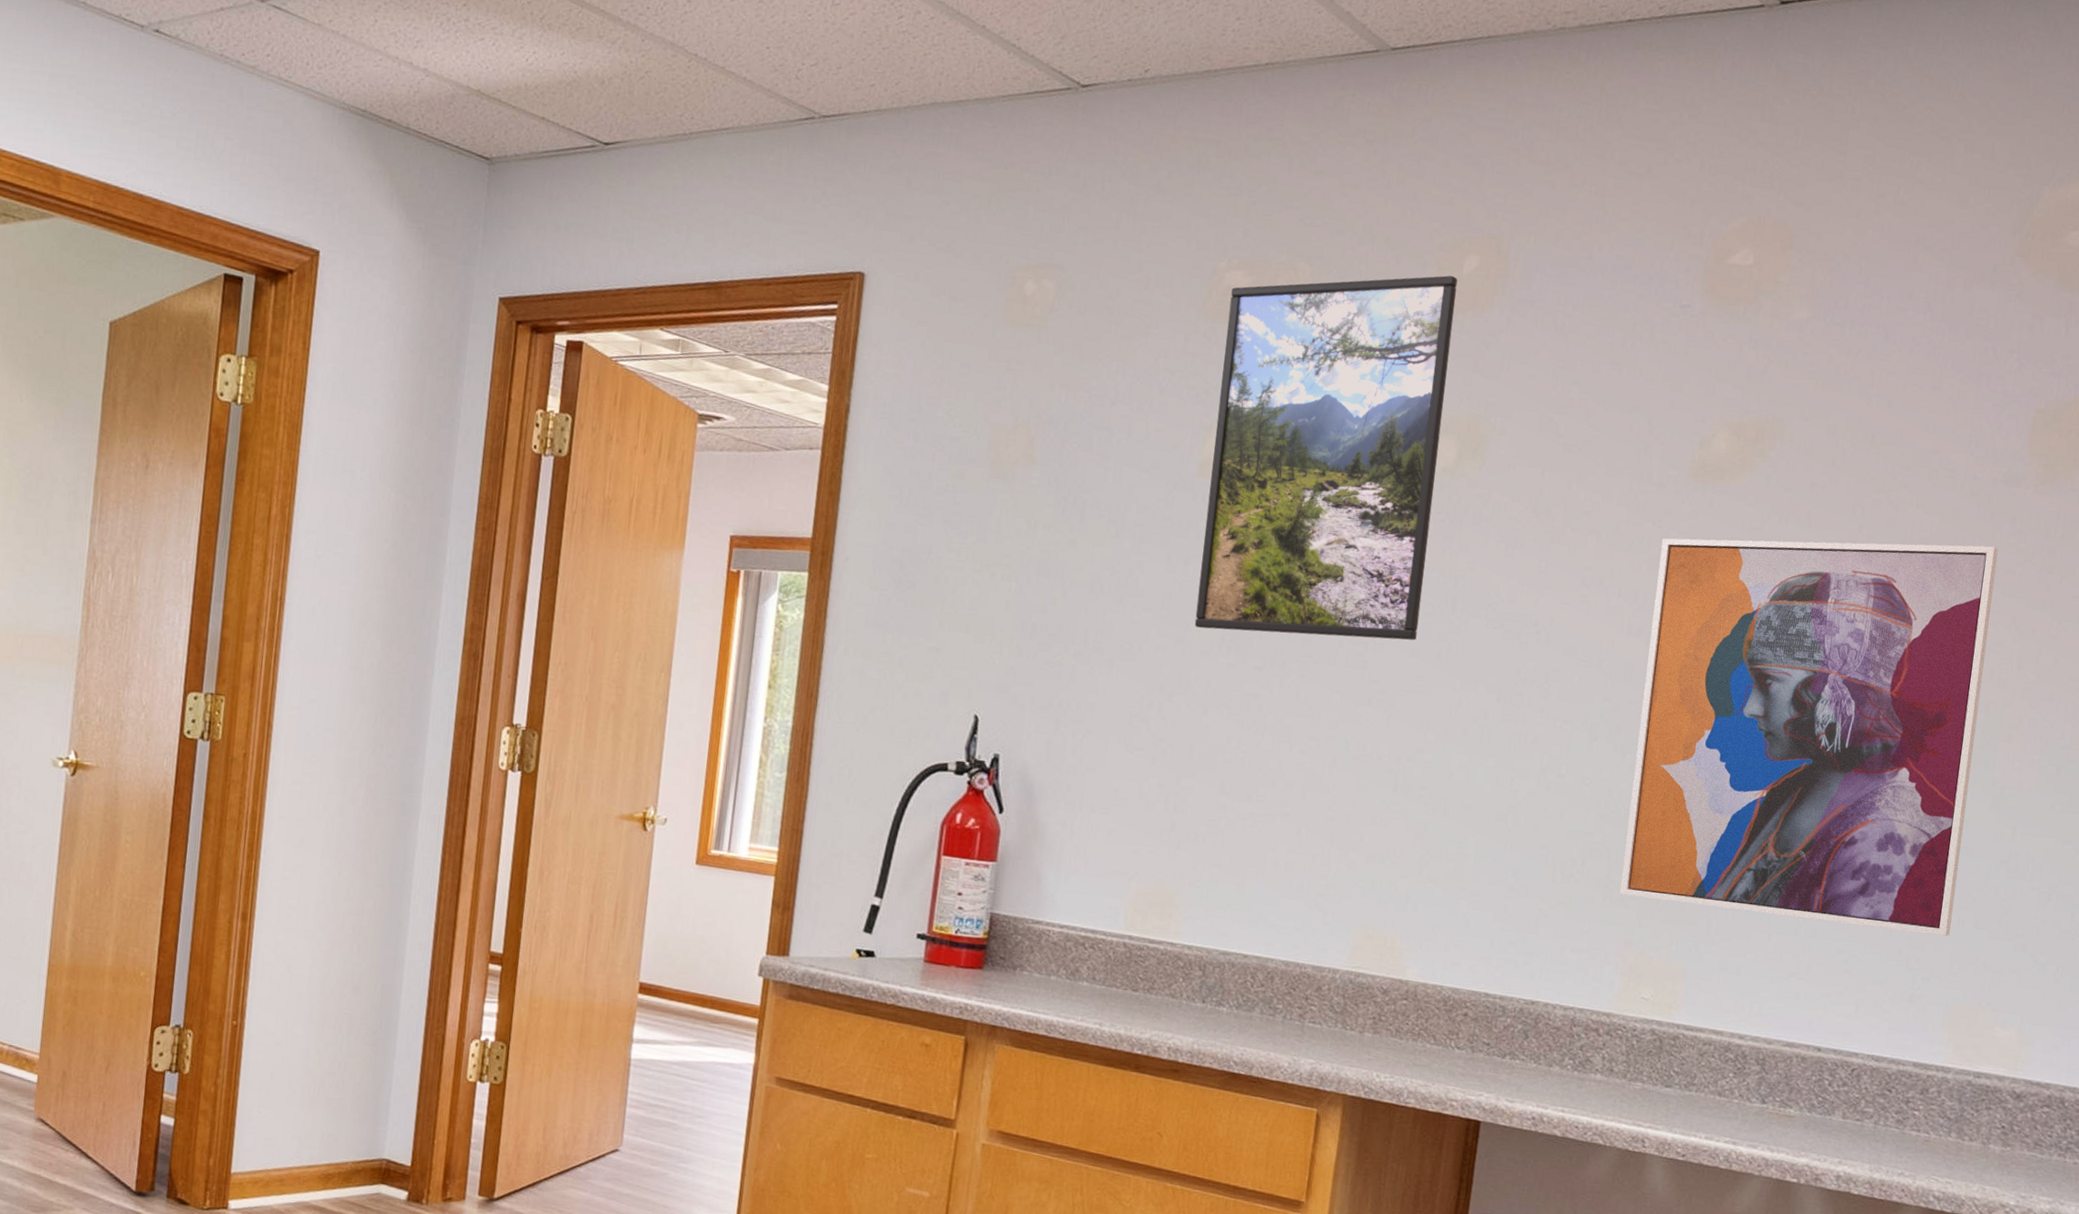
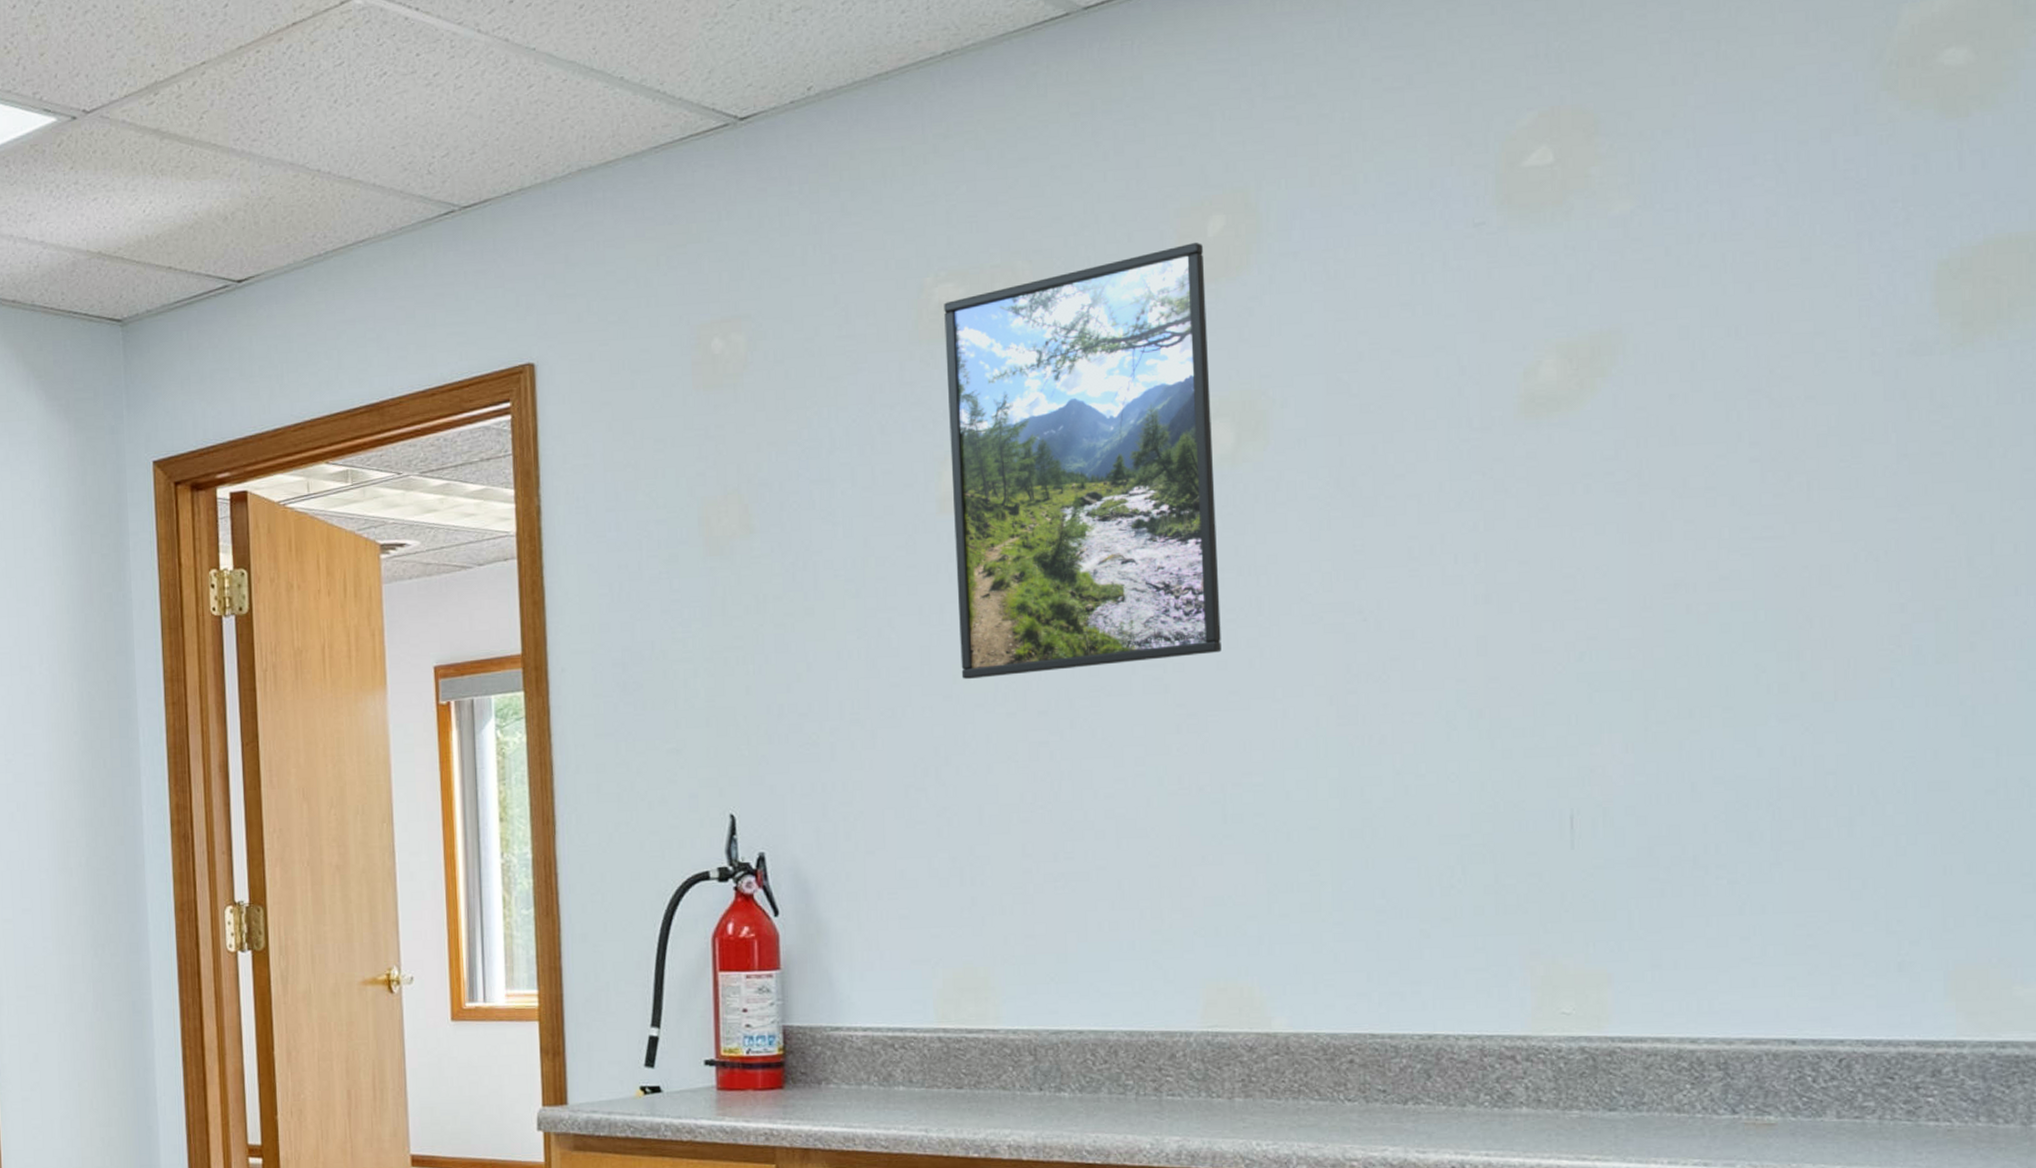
wall art: present [1619,538,1999,936] -> none [1496,428,1937,900]

